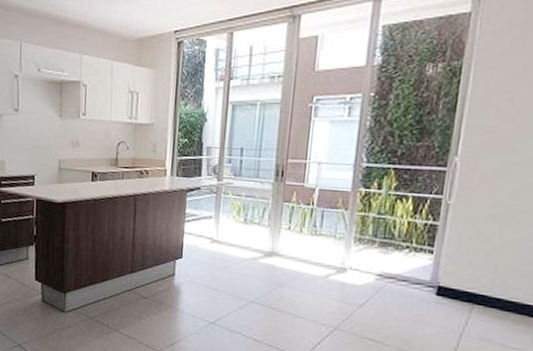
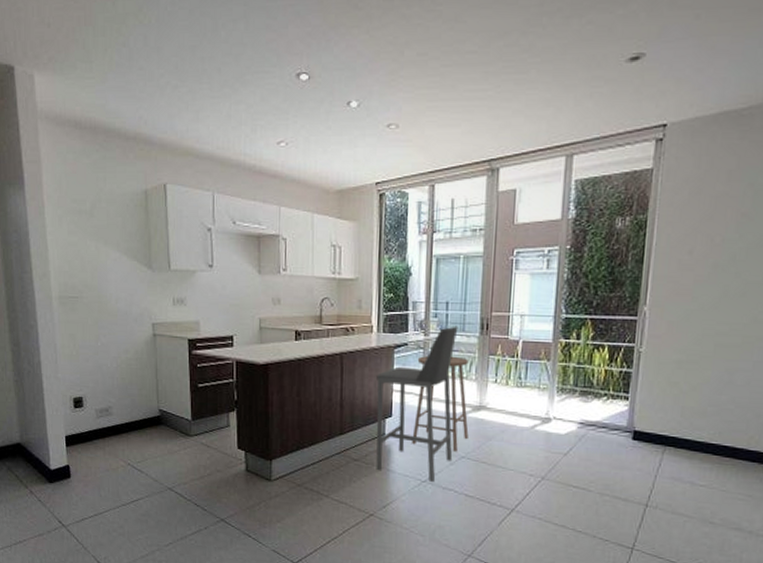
bar stool: none [165,171,252,324] -> present [376,326,458,482]
stool: none [201,200,262,296] -> present [412,356,469,452]

